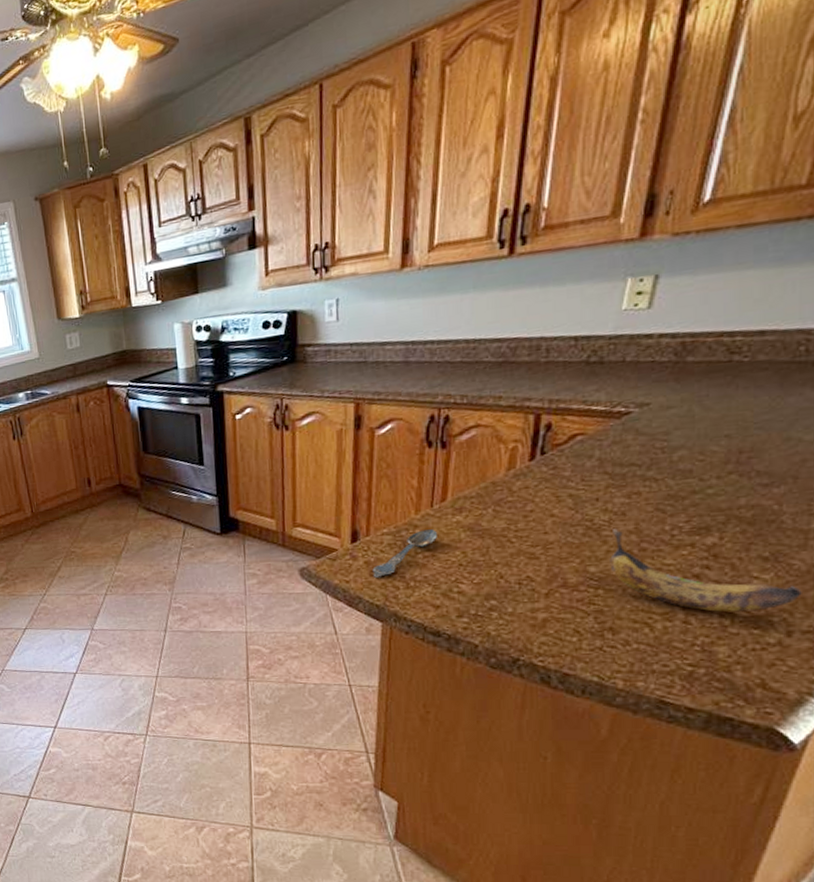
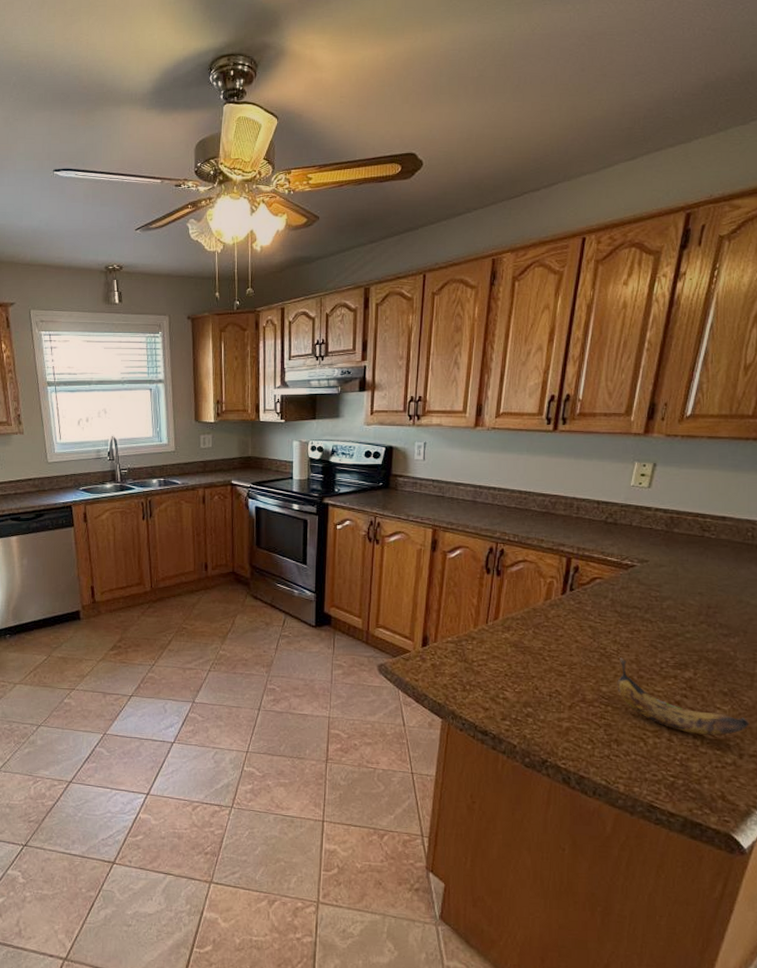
spoon: present [372,528,438,578] -> none [437,641,491,679]

